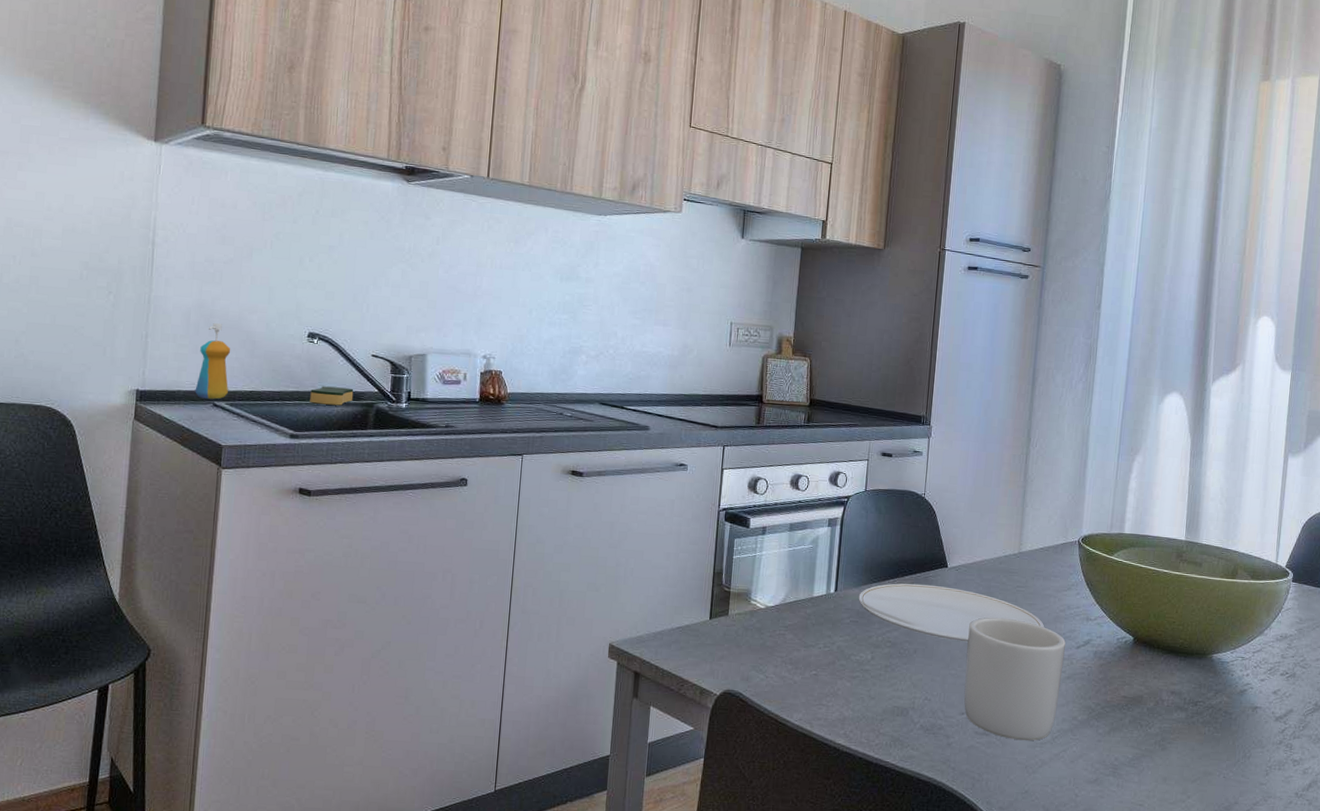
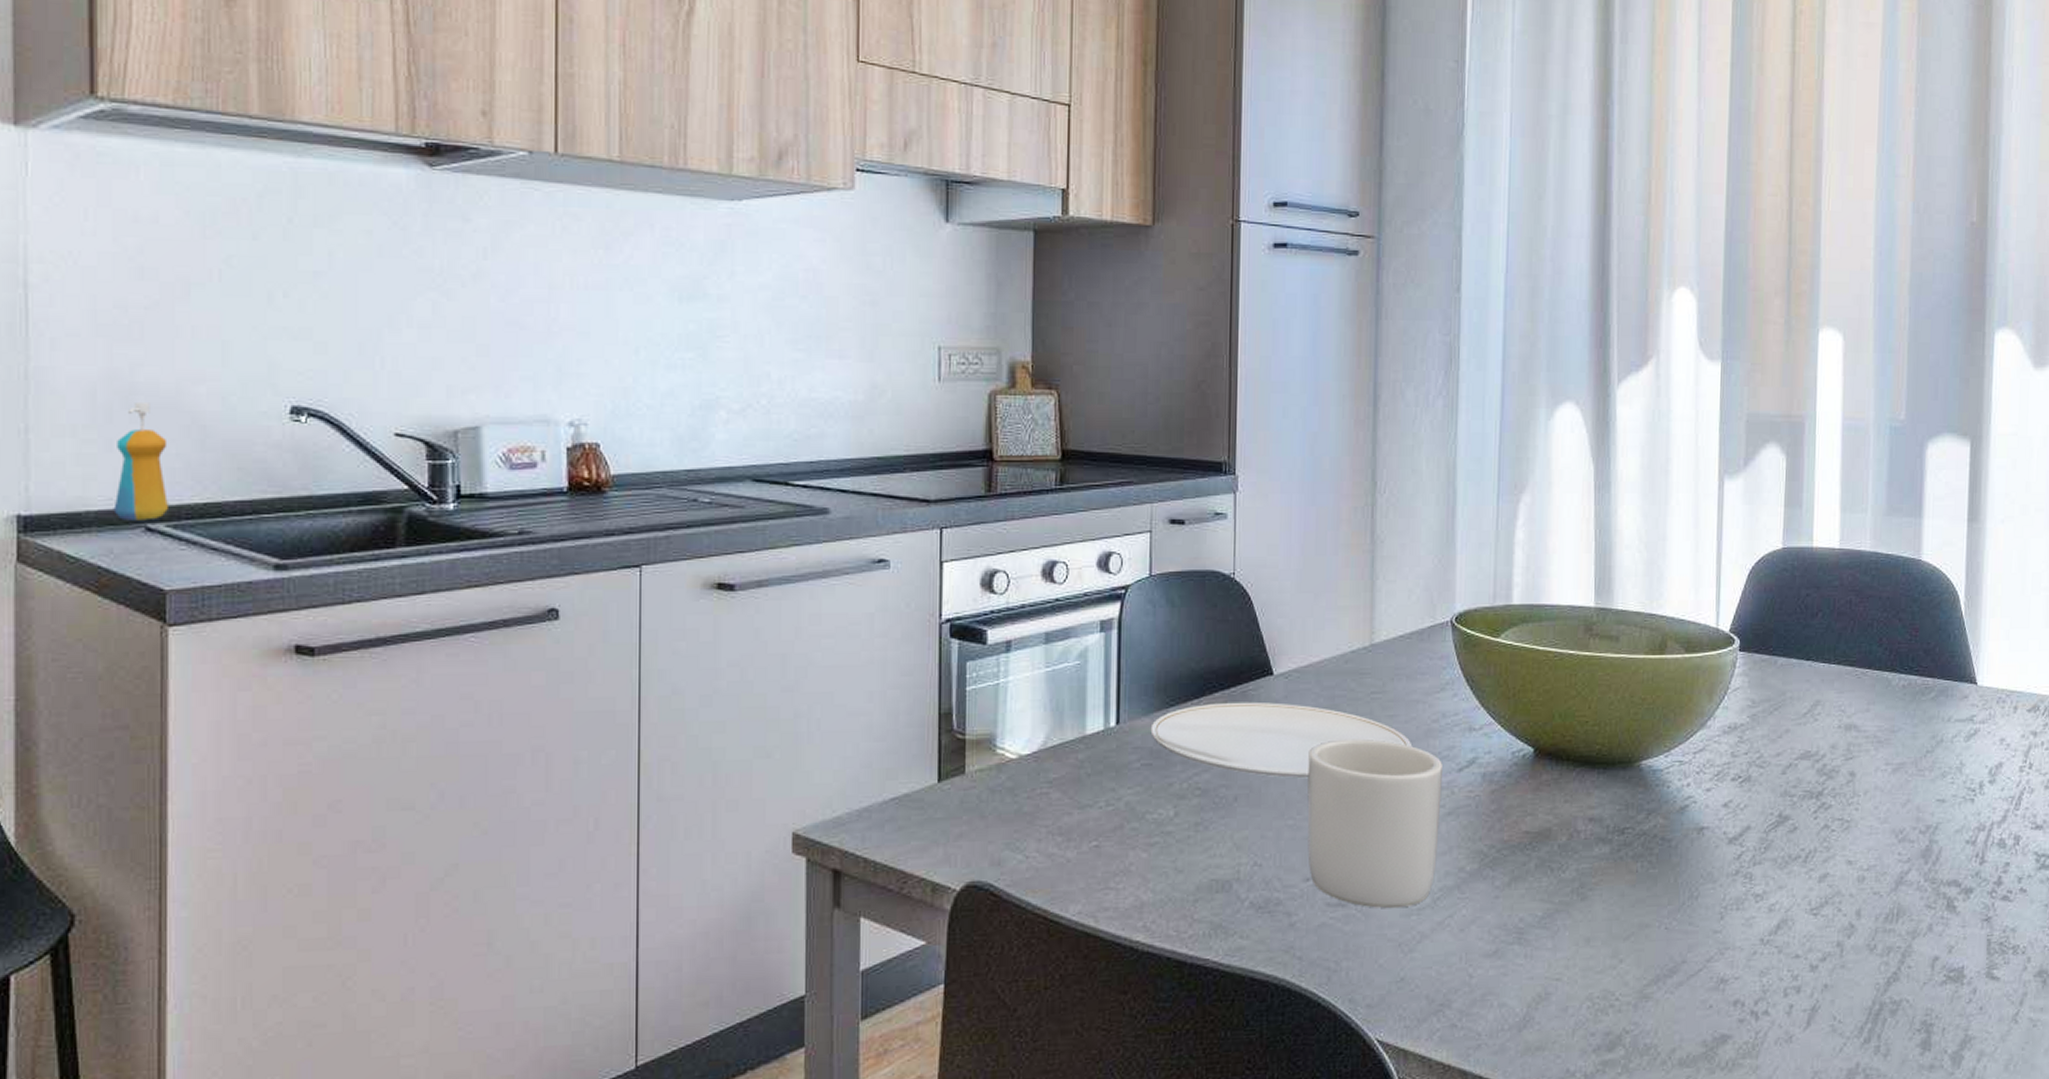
sponge: present [310,386,354,406] -> none [301,487,370,515]

